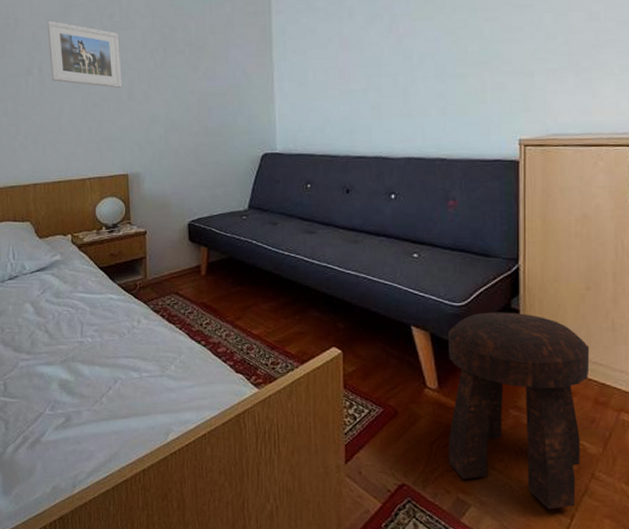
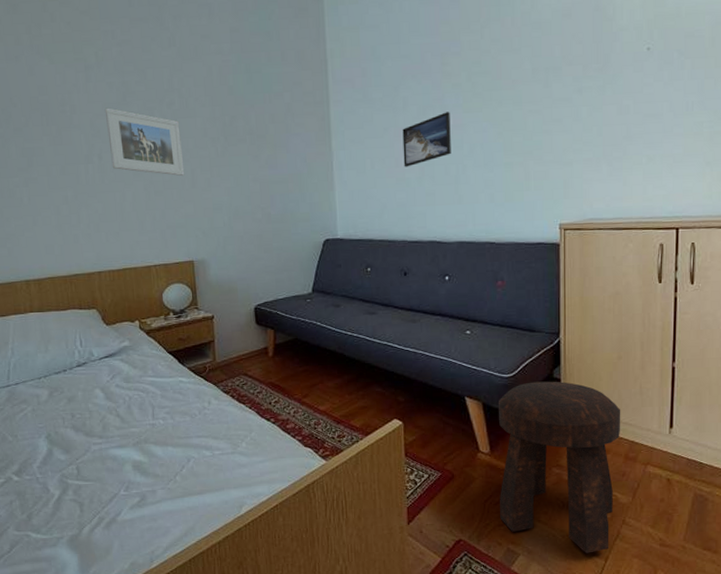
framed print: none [347,20,400,79] -> present [402,112,451,167]

